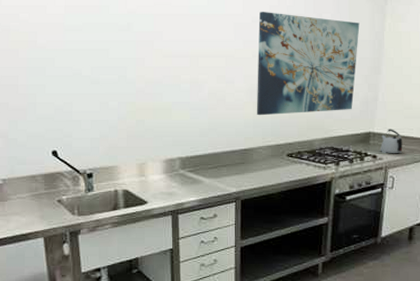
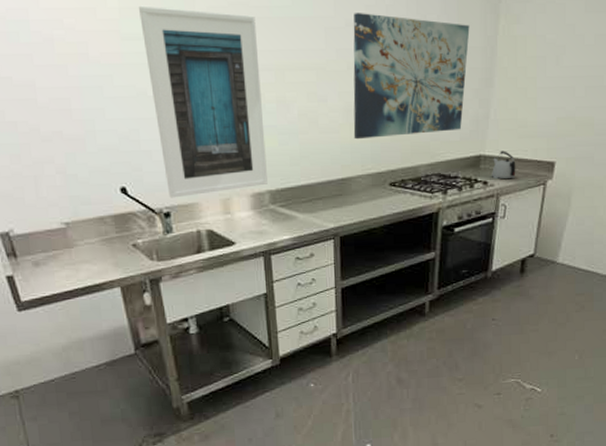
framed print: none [81,4,179,161] -> present [139,5,268,198]

